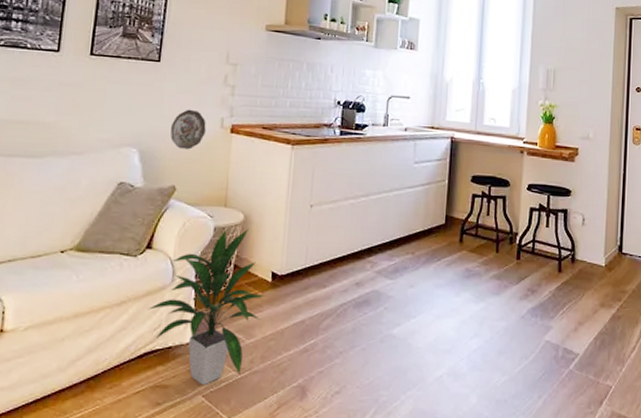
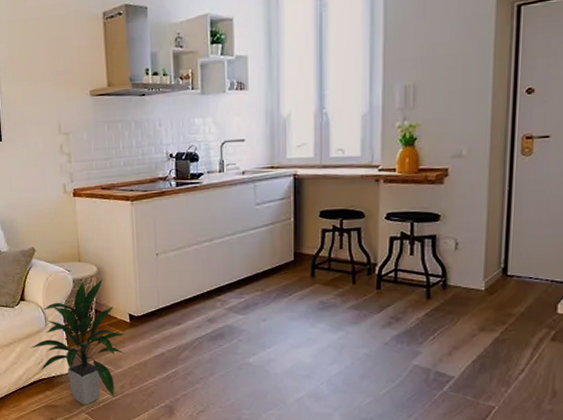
decorative plate: present [170,109,206,150] -> none [21,180,52,216]

